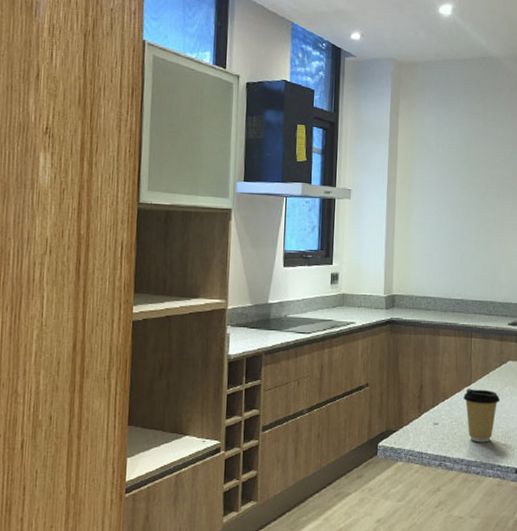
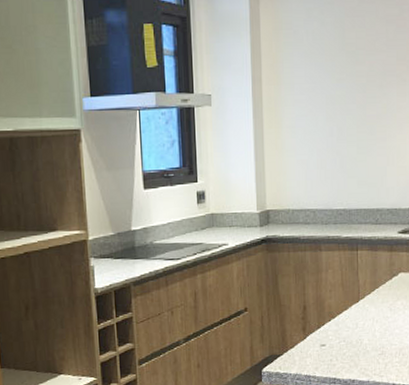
coffee cup: present [463,388,501,443] -> none [351,305,393,362]

